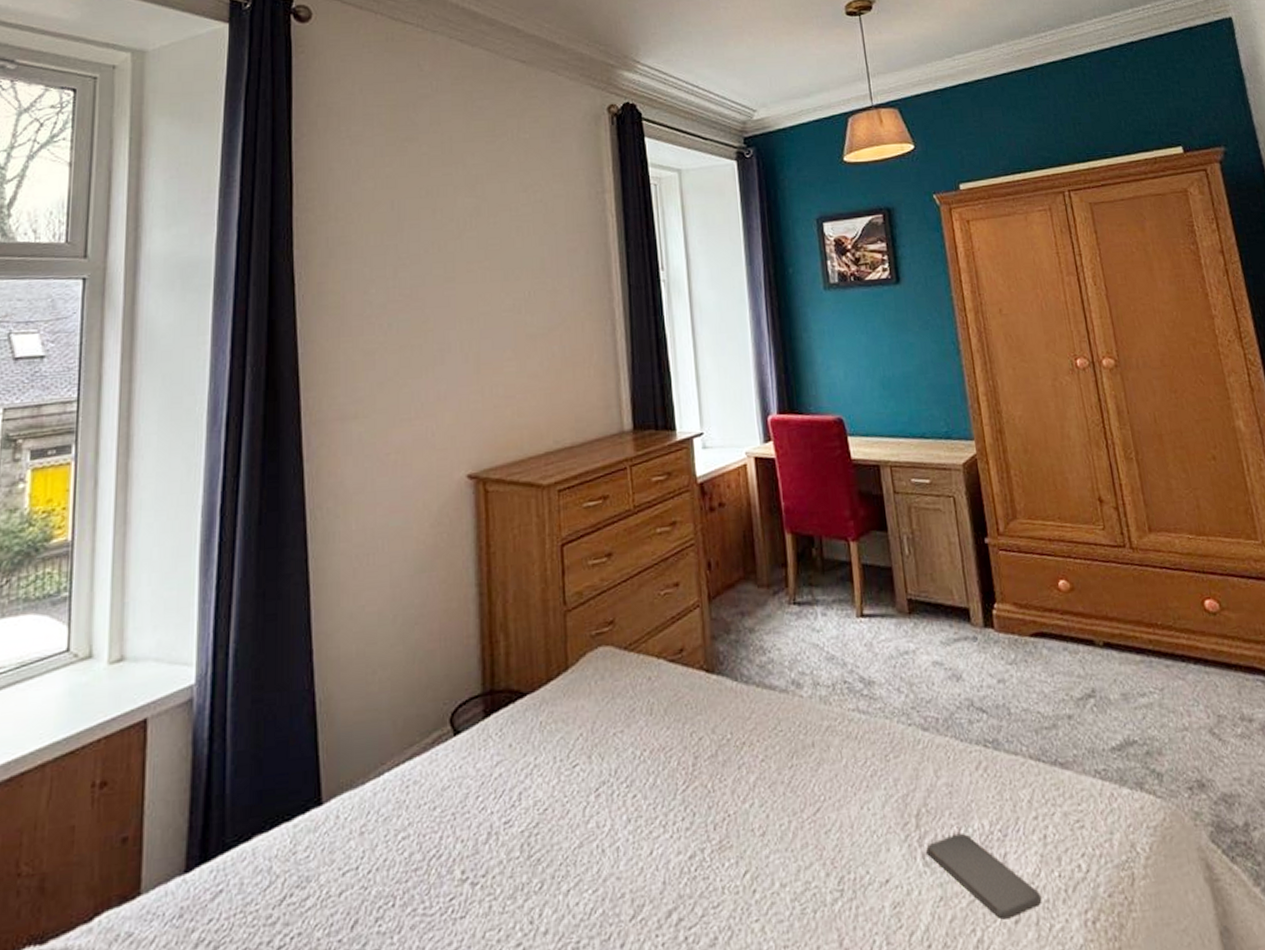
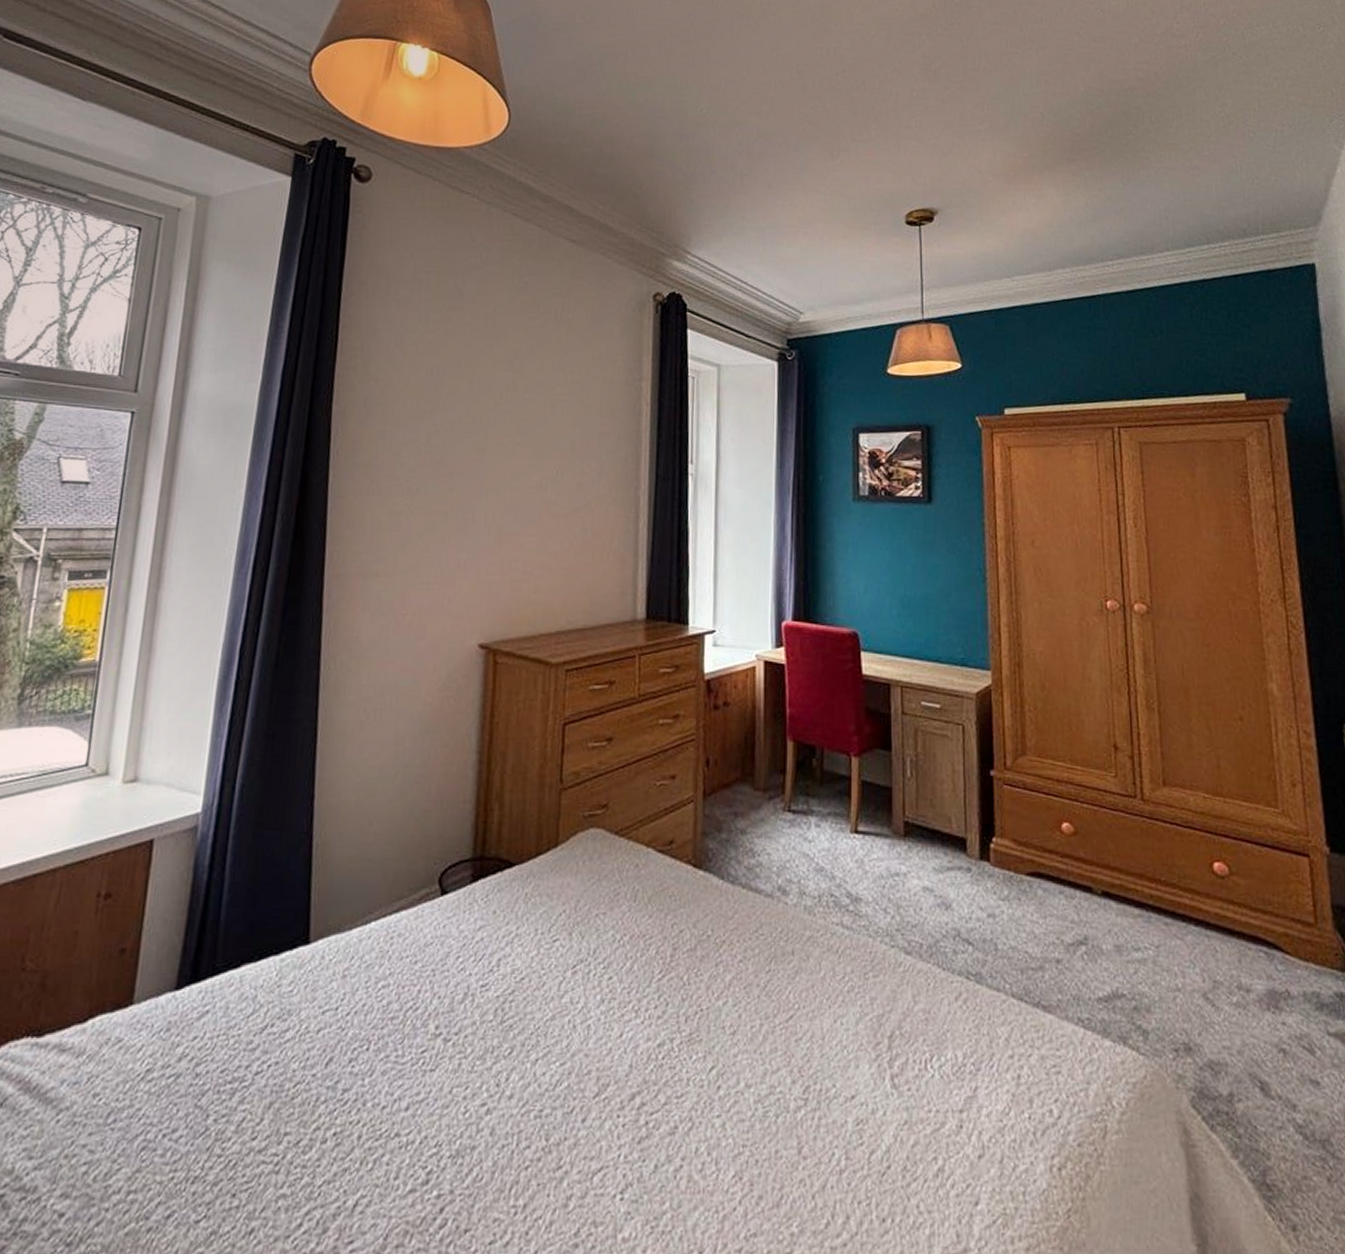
smartphone: present [926,832,1042,920] -> none [896,1060,1009,1152]

